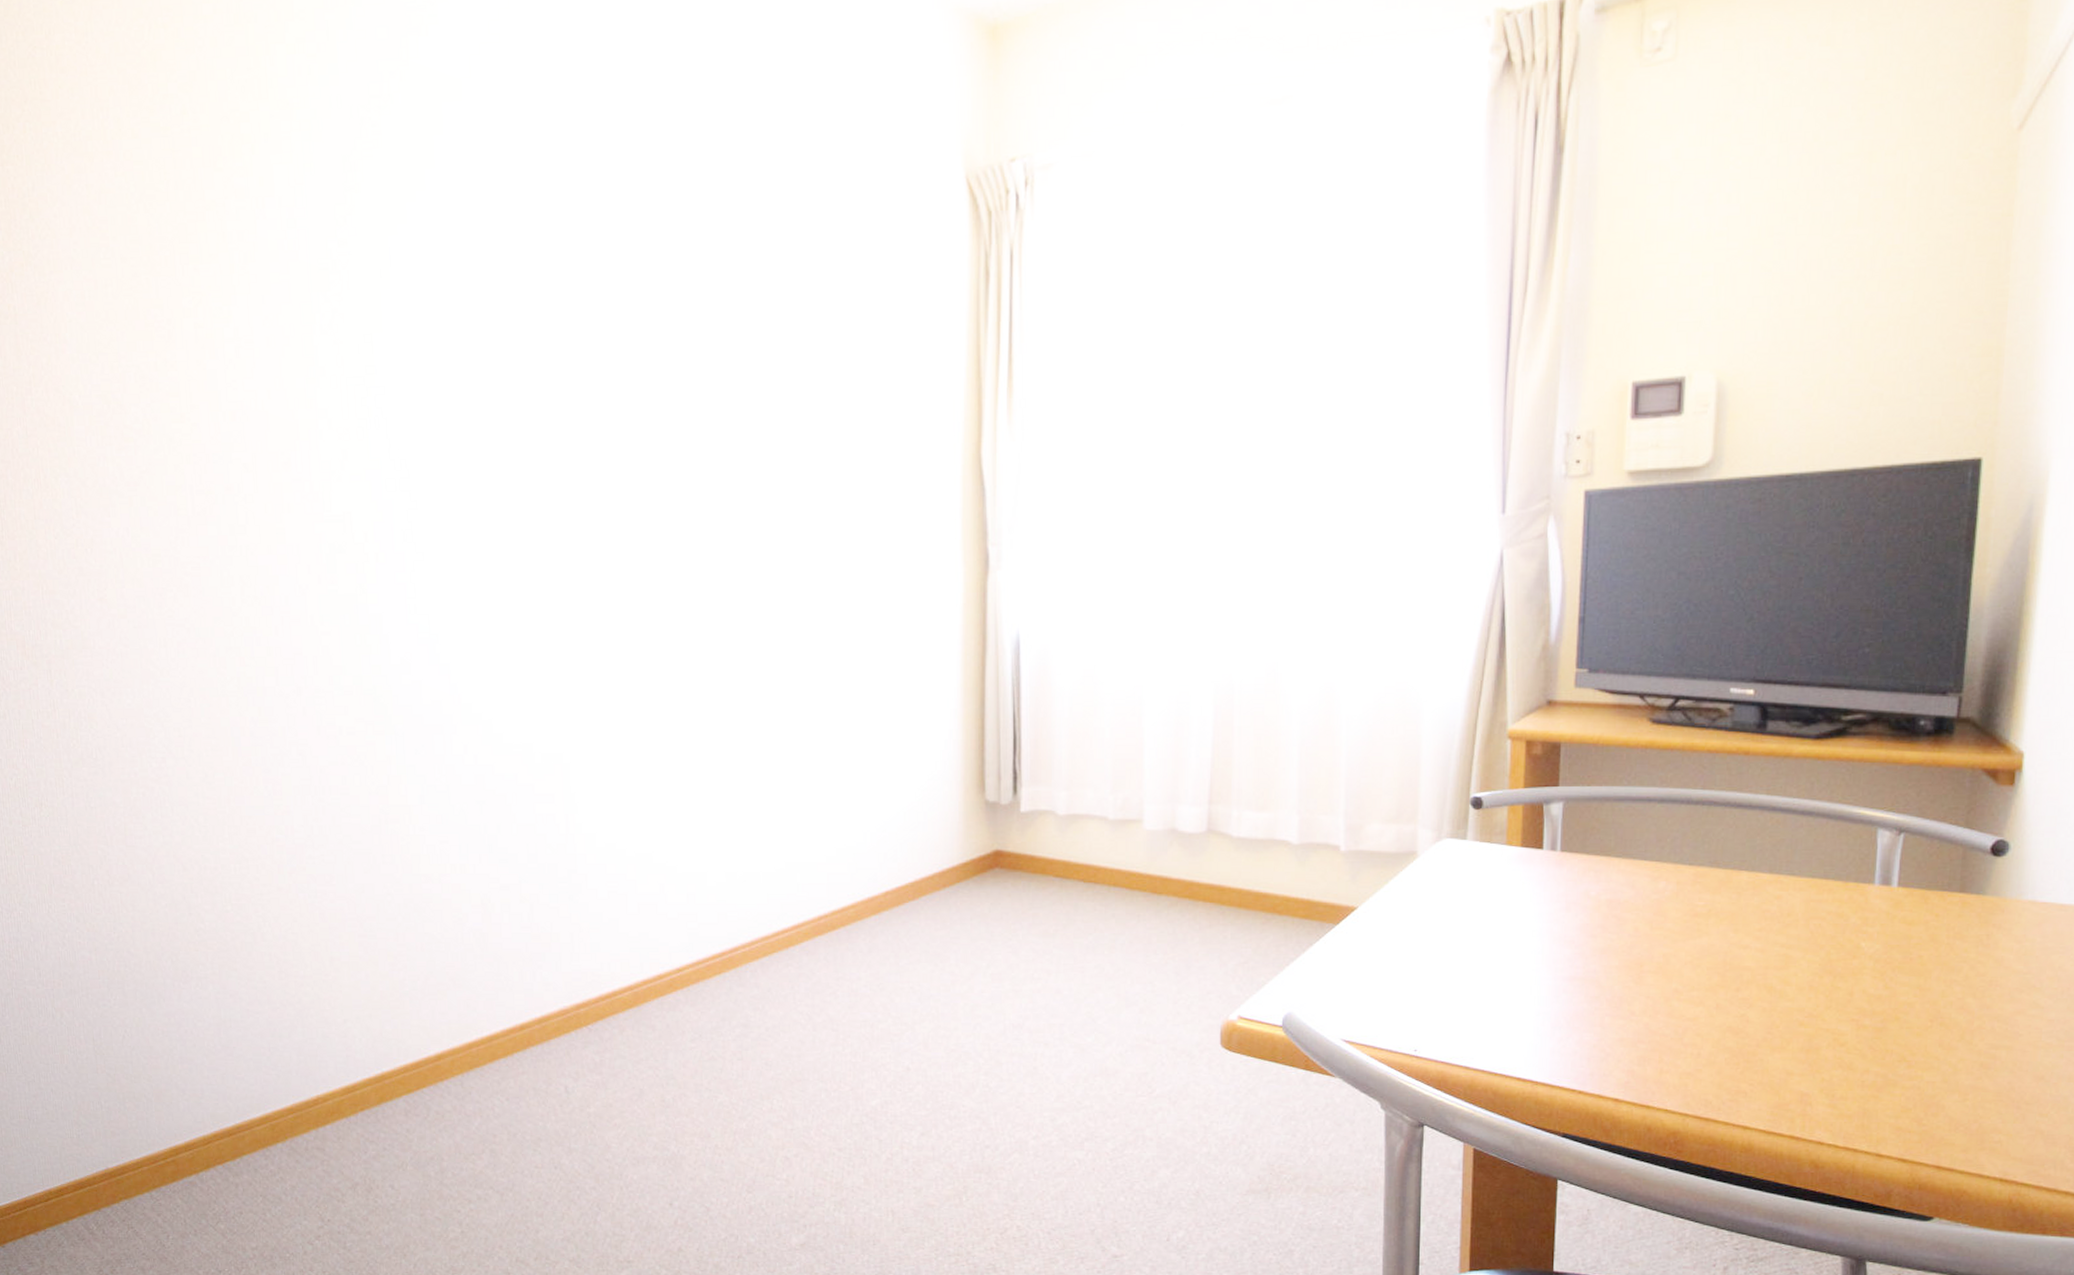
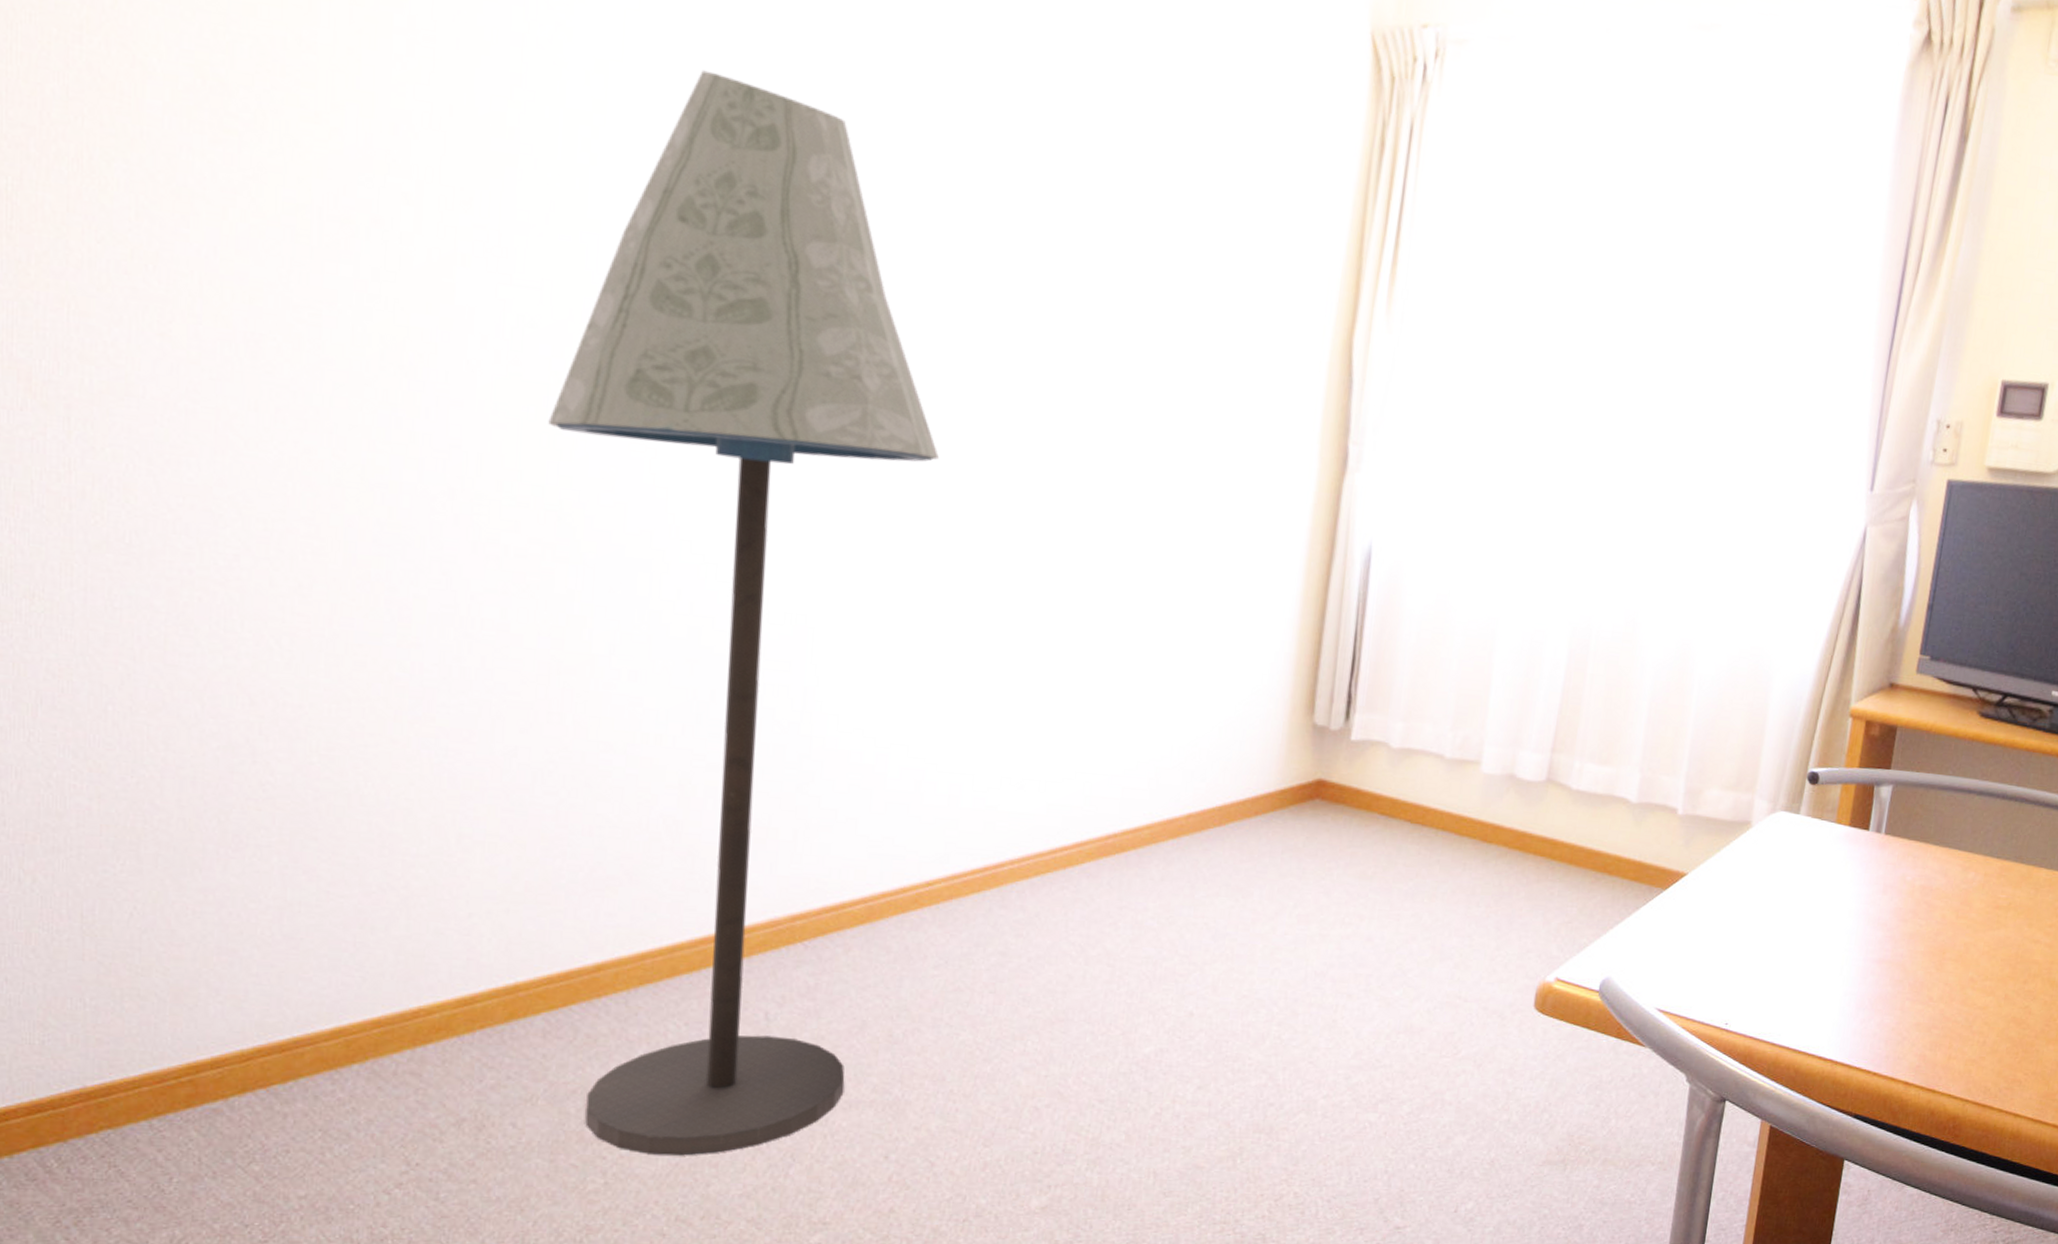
floor lamp: none [359,325,648,1207] -> present [548,69,939,1155]

